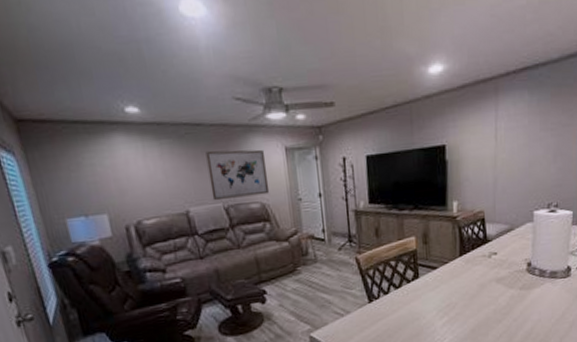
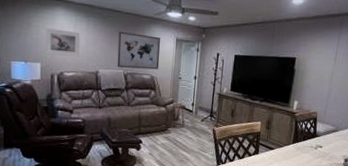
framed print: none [103,162,159,200] -> present [45,28,80,57]

